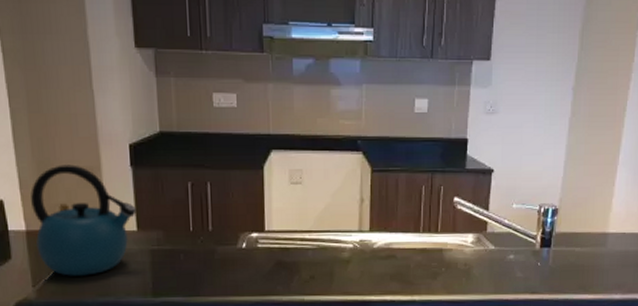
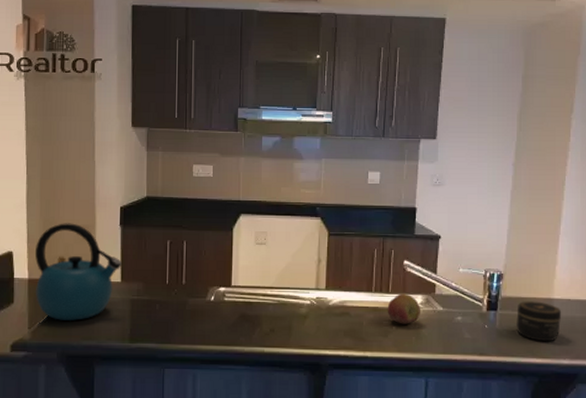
fruit: none [436,233,471,265] -> present [387,293,420,324]
jar: none [570,236,616,278] -> present [516,301,562,342]

